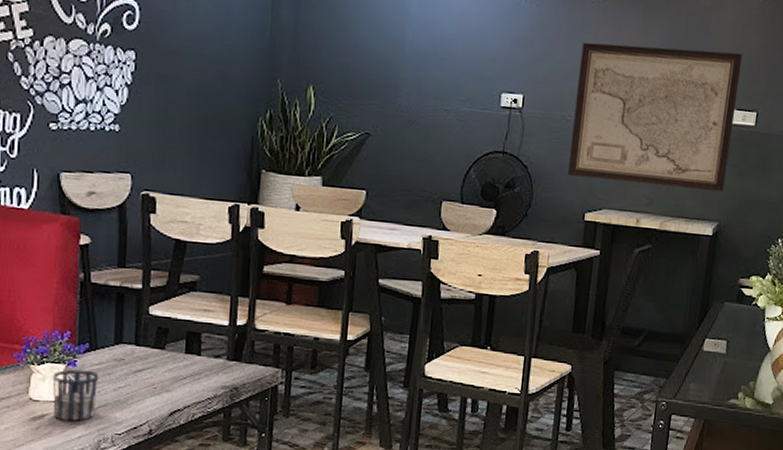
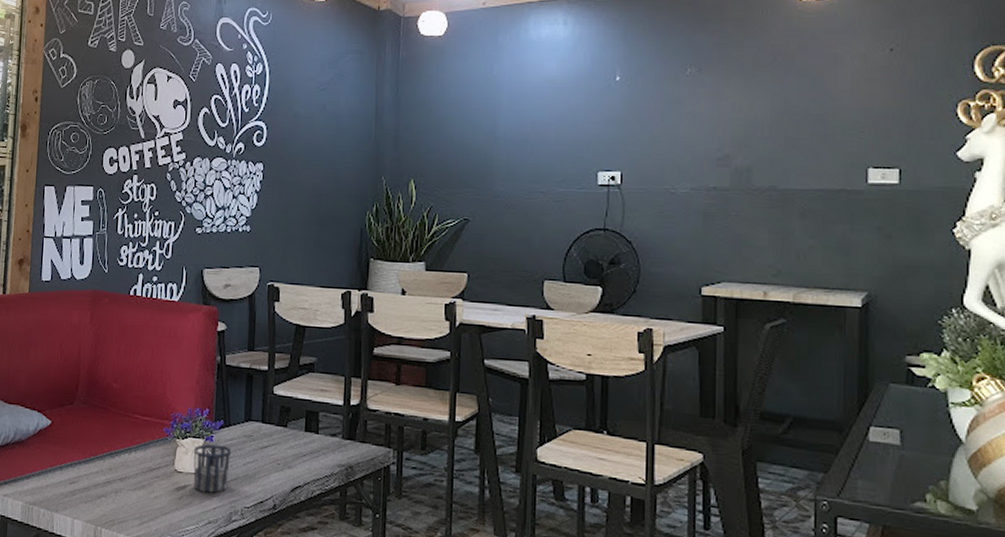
wall art: present [568,42,743,193] -> none [678,108,872,259]

